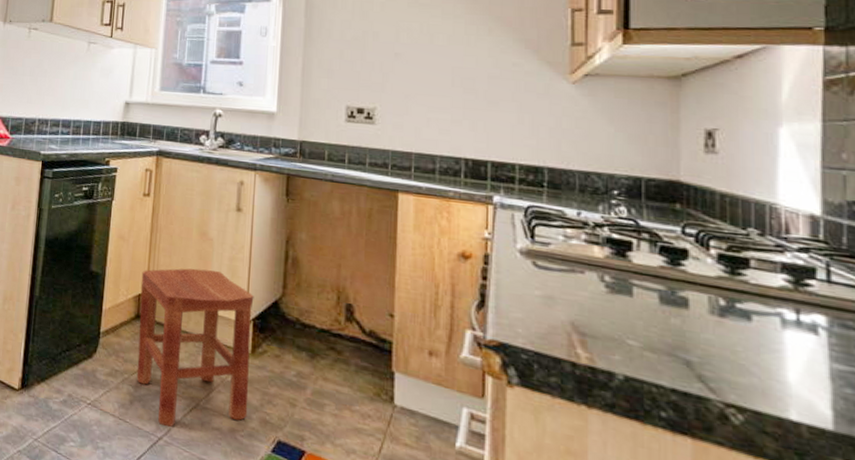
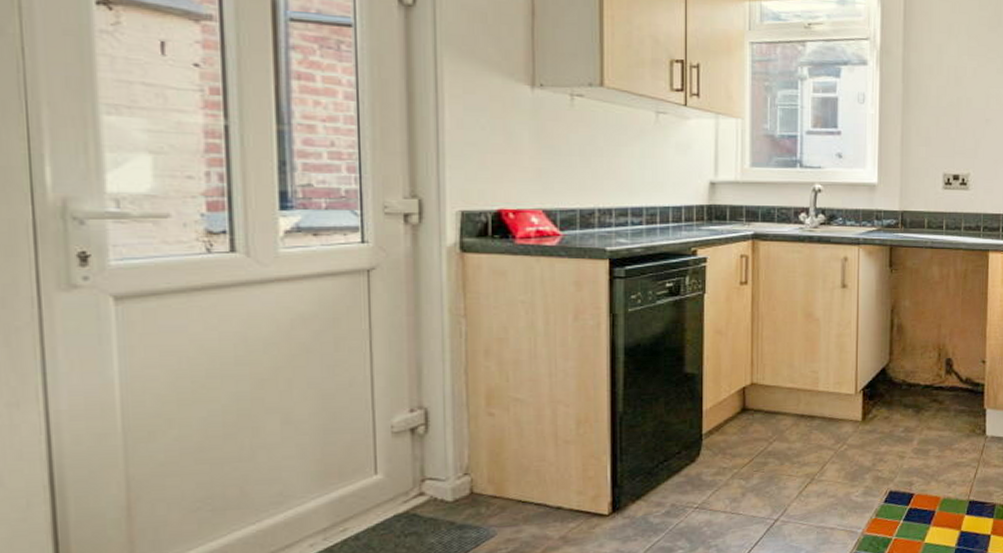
stool: present [136,268,254,427] -> none [744,349,863,507]

